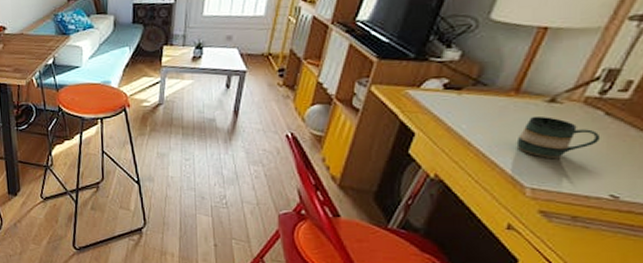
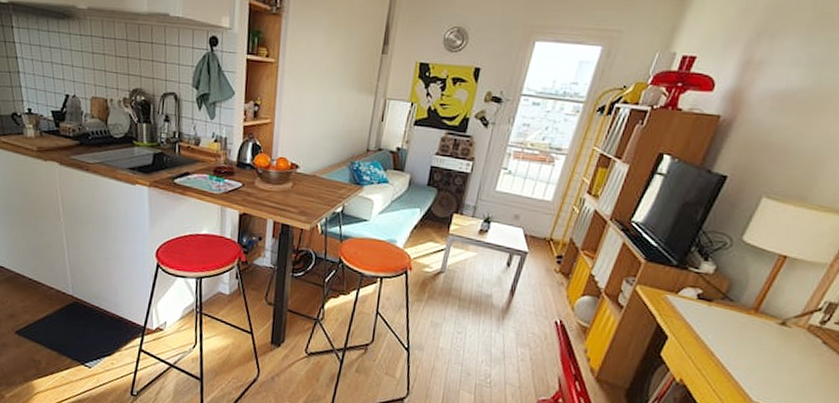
mug: present [516,116,601,158] -> none [750,335,817,378]

